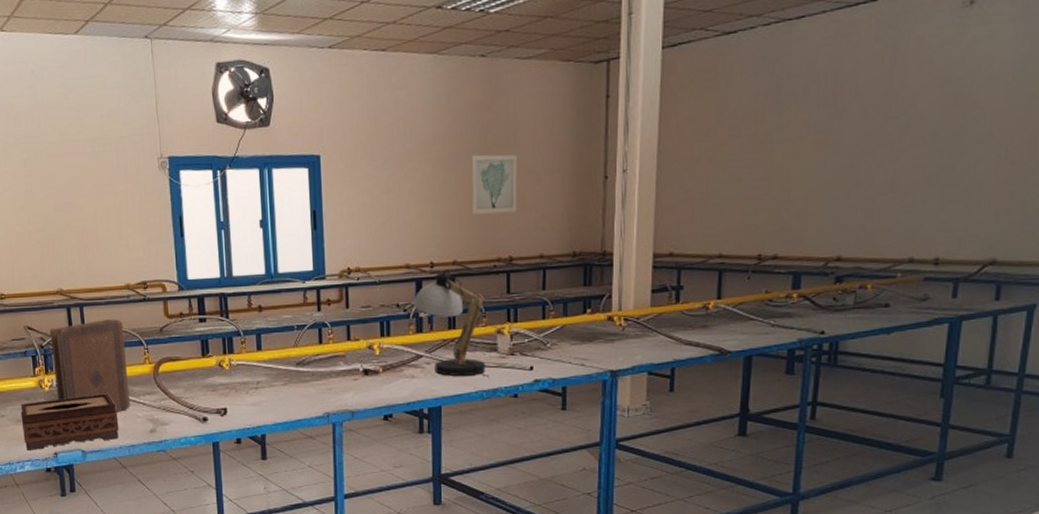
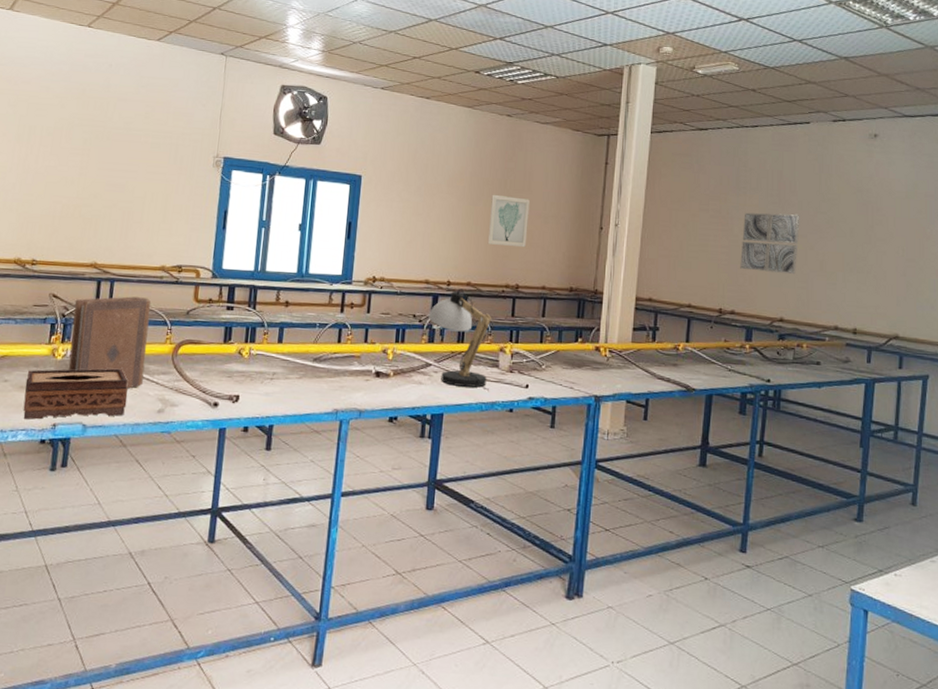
wall art: none [784,123,864,204] -> present [740,212,800,275]

